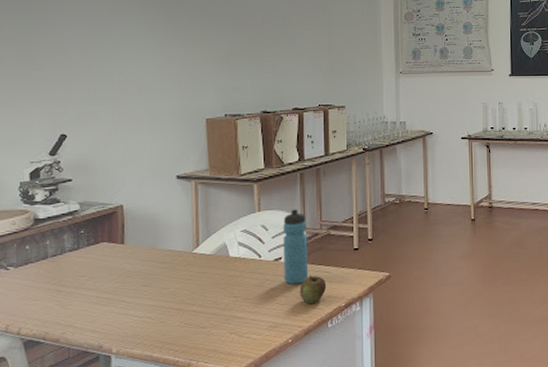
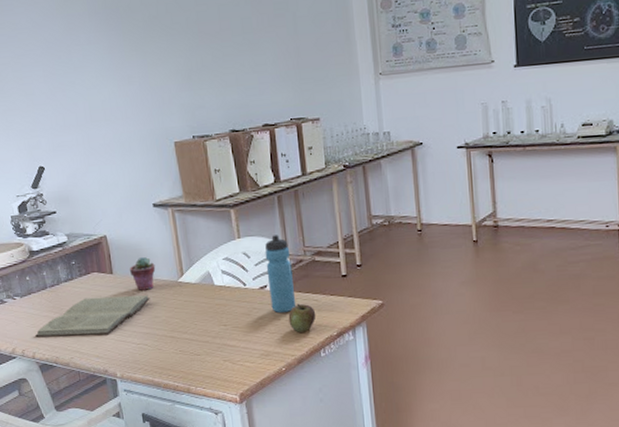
book: none [24,266,161,311] -> present [34,295,150,338]
potted succulent: none [143,228,171,261] -> present [130,257,156,291]

